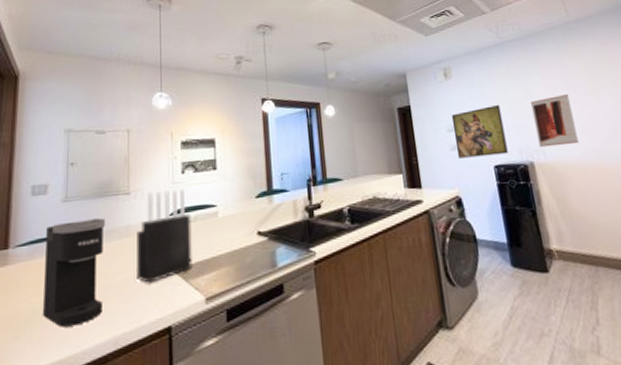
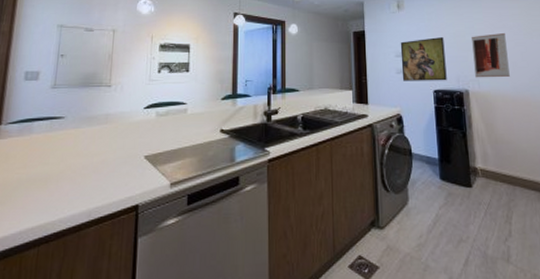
coffee maker: present [43,218,105,328] -> none [27,105,87,197]
knife block: present [137,189,192,283] -> none [111,86,163,166]

